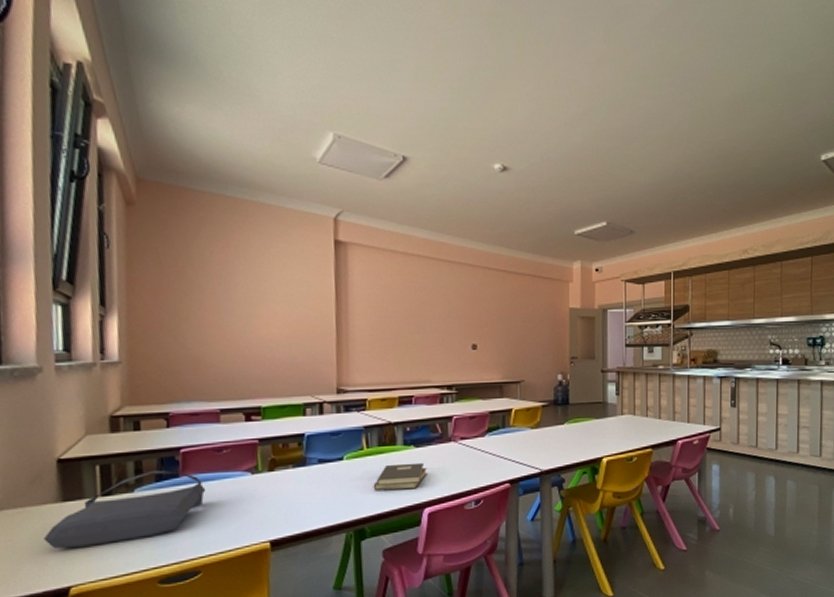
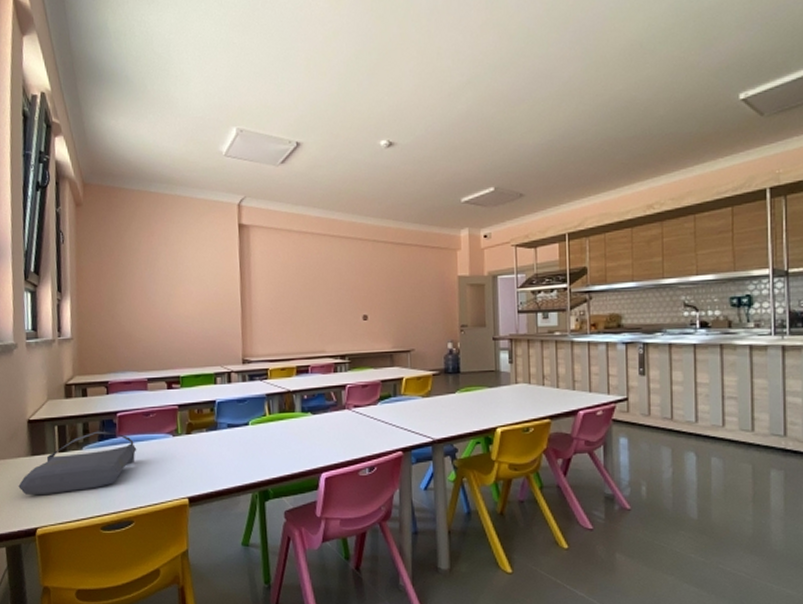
hardback book: present [373,462,427,491] -> none [275,429,323,455]

